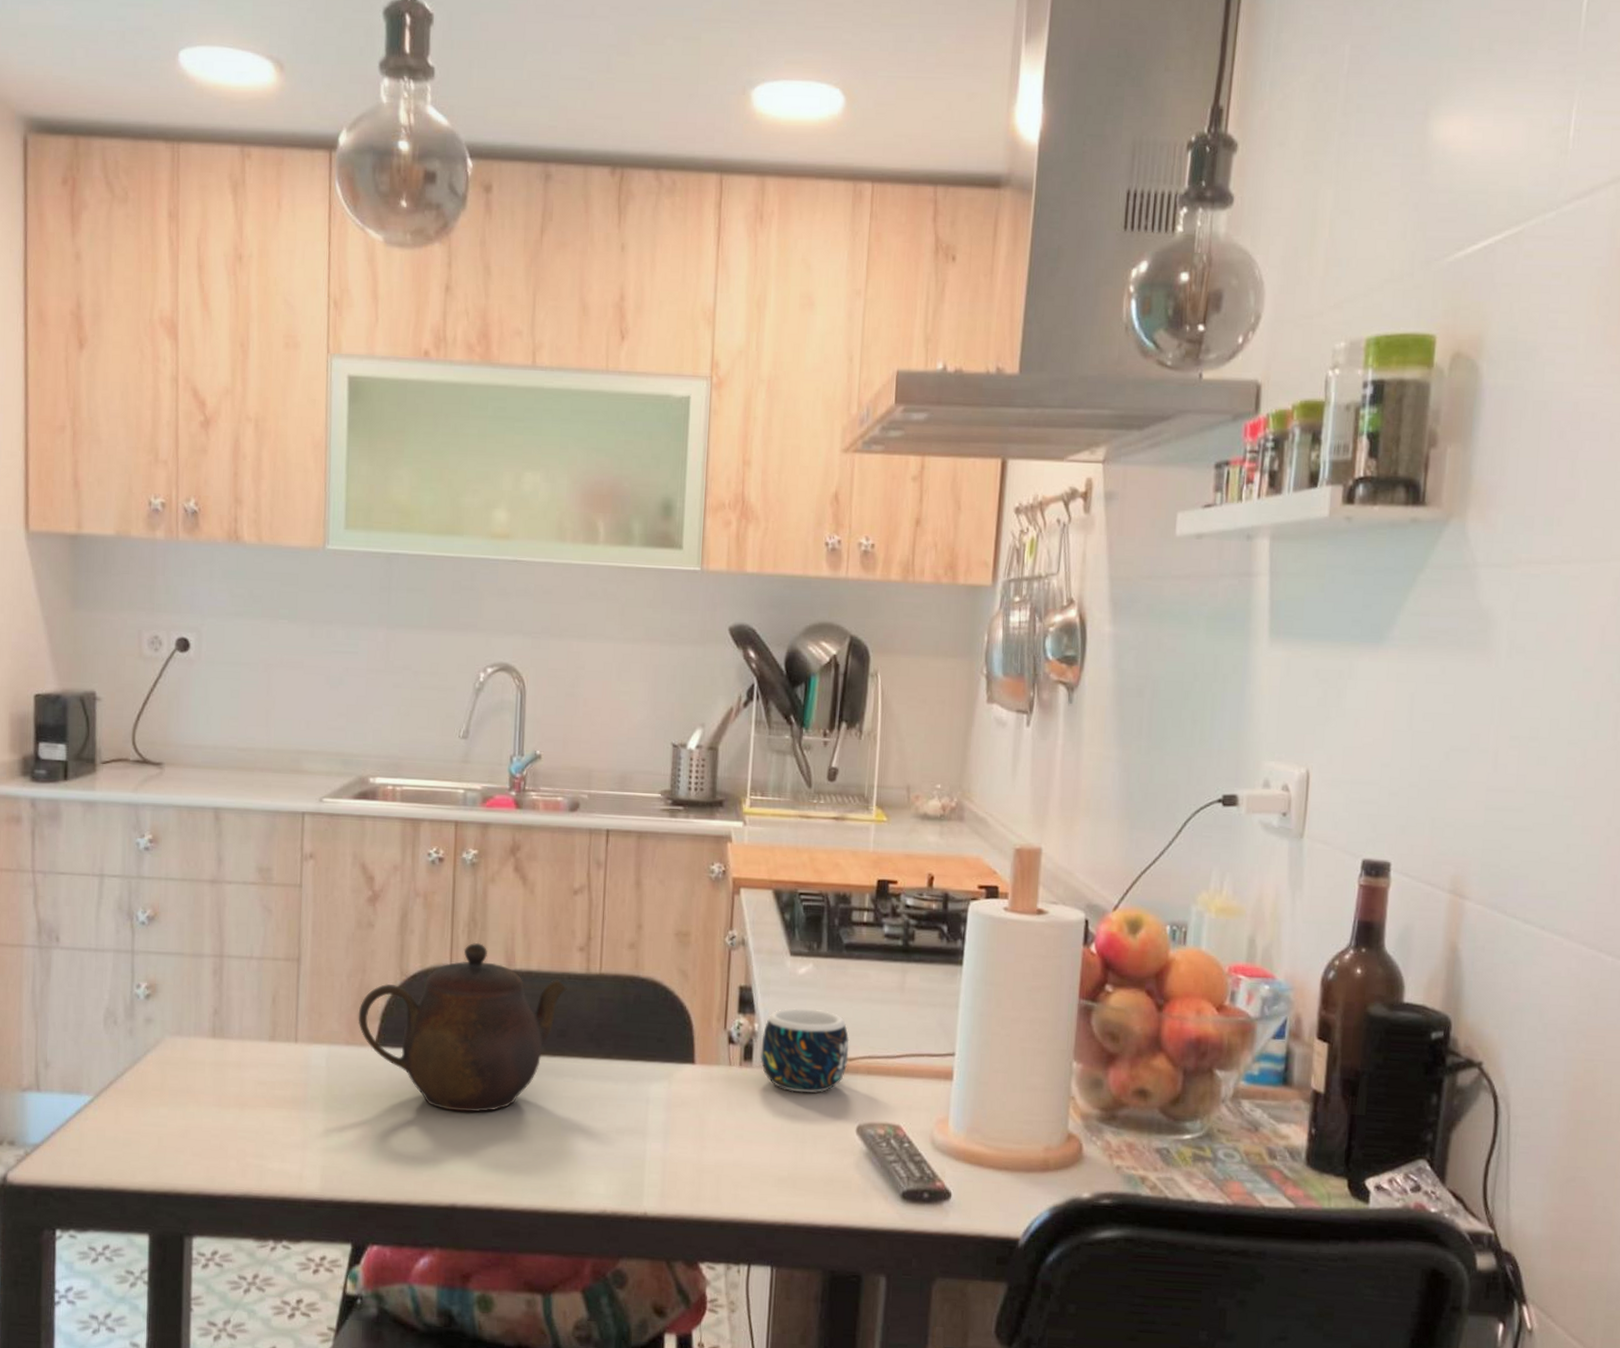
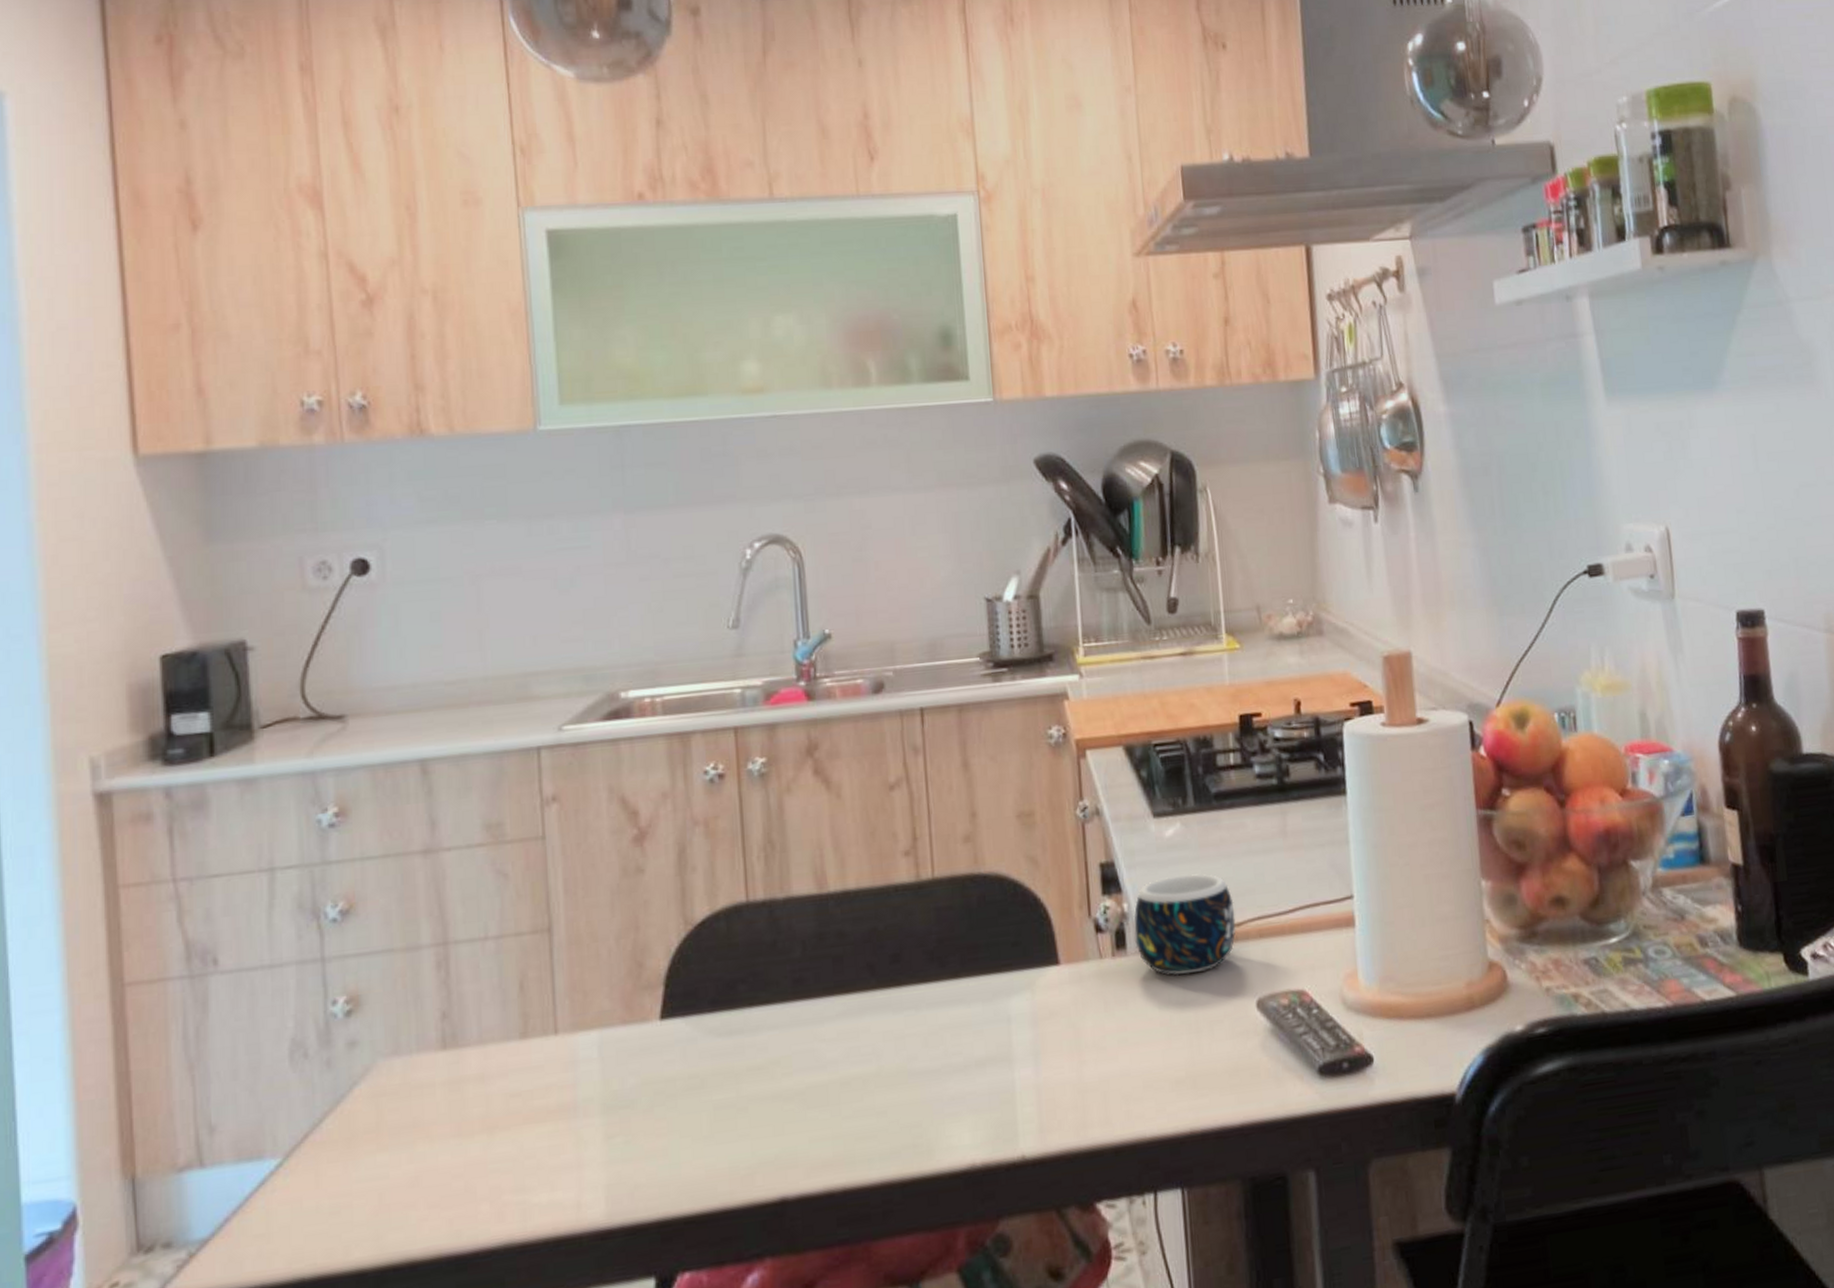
teapot: present [358,942,567,1112] -> none [634,867,895,1081]

